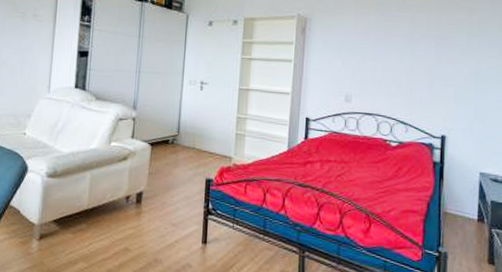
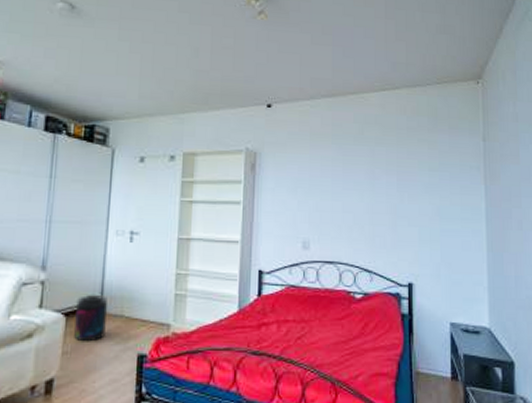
supplement container: none [157,130,183,167] -> present [74,295,107,342]

